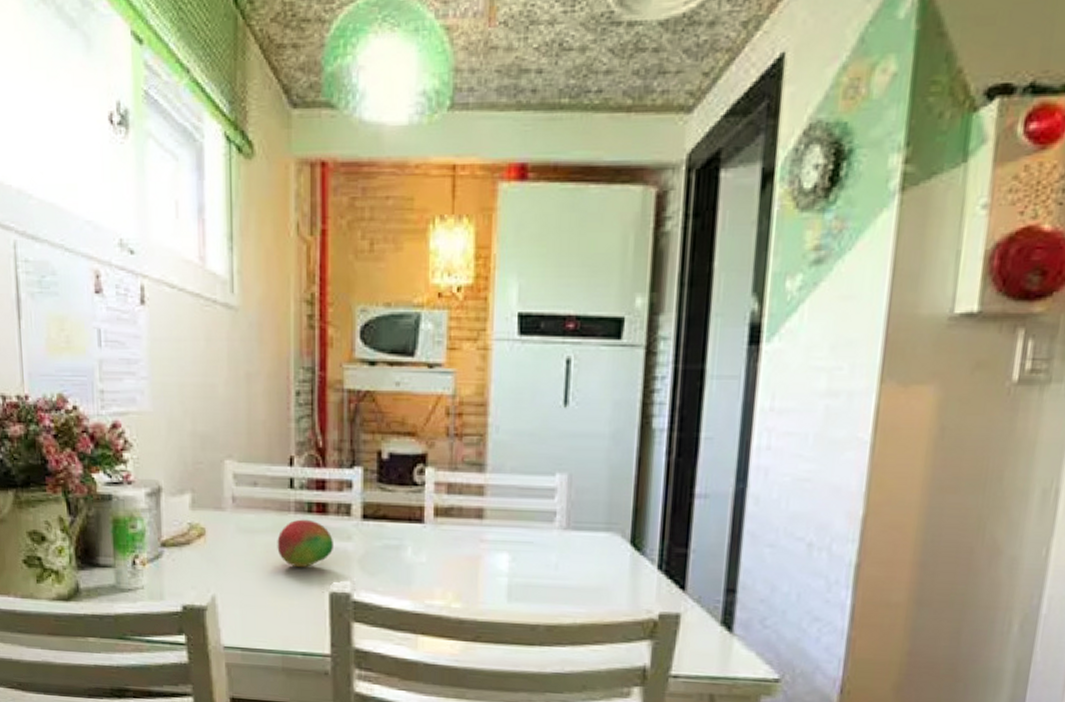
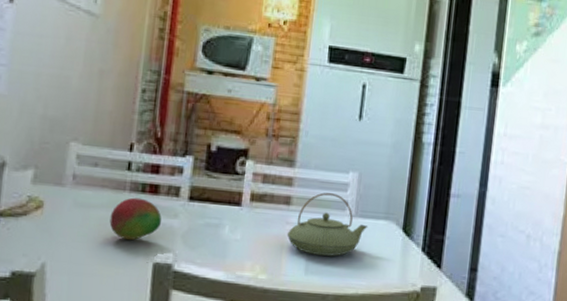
teapot: none [482,501,585,579] -> present [287,192,368,256]

